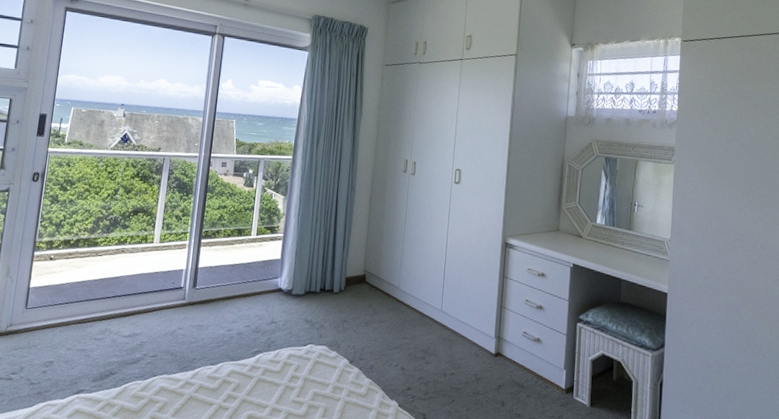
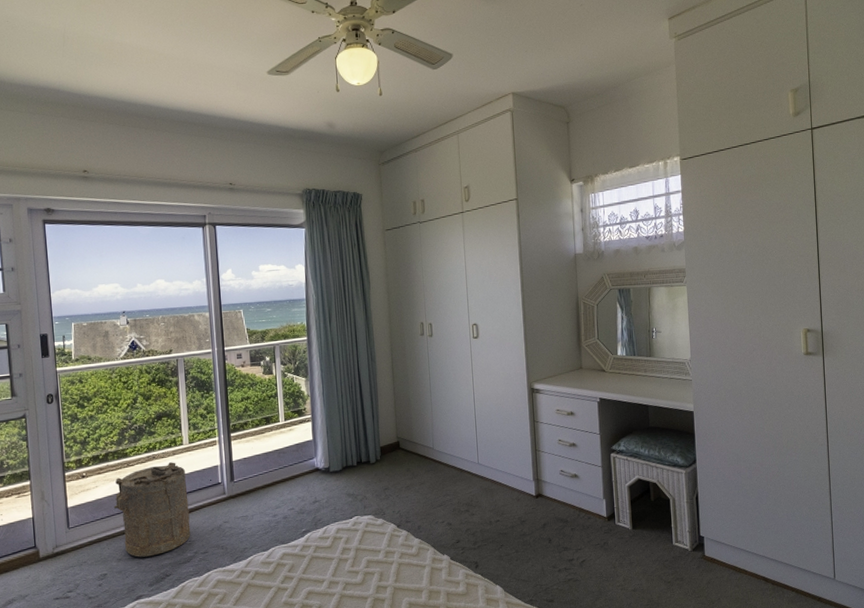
laundry hamper: none [74,258,150,351] -> present [114,462,191,557]

